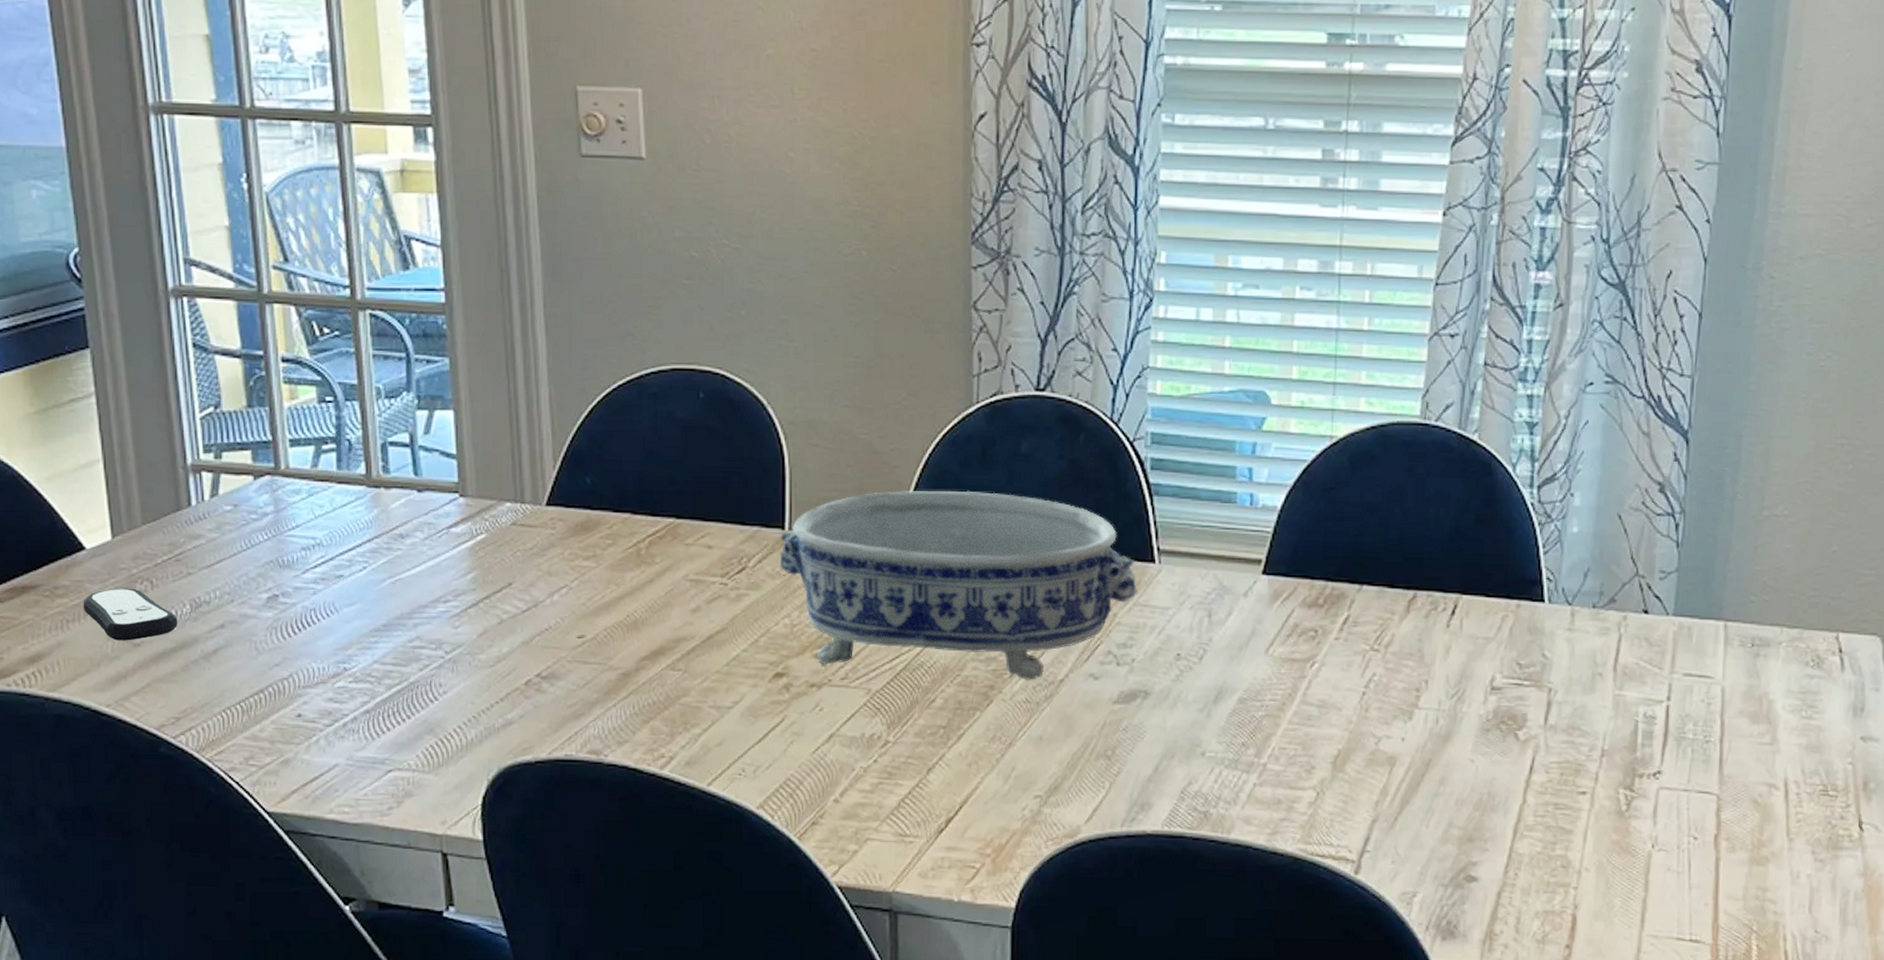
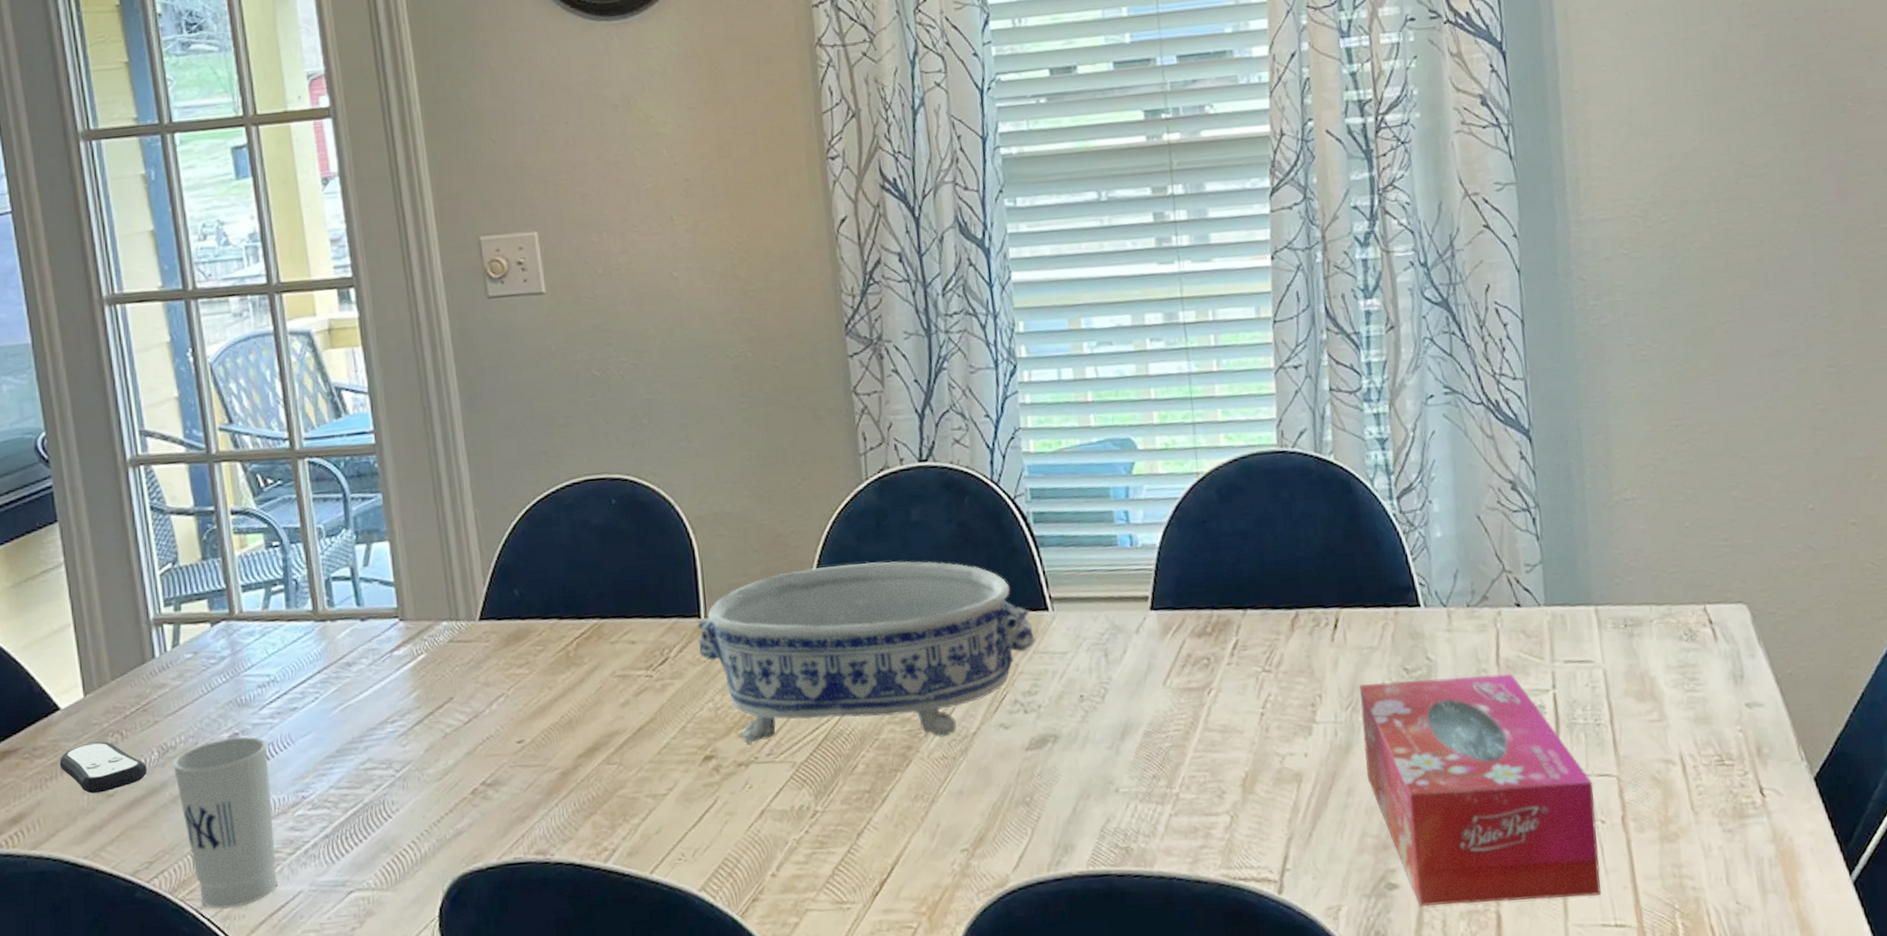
cup: none [205,599,313,773] -> present [172,737,277,909]
tissue box: none [1462,674,1692,909] -> present [1359,673,1601,906]

